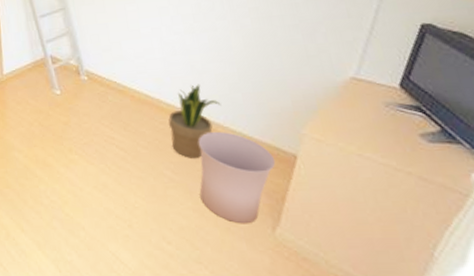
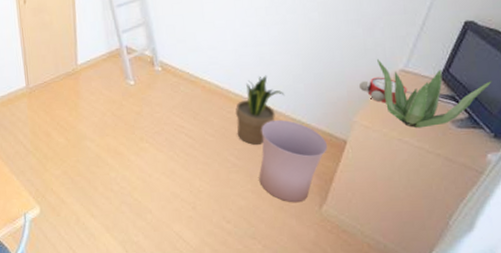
alarm clock: none [304,85,368,115] -> present [358,77,412,104]
plant: none [323,66,465,143] -> present [377,59,492,128]

